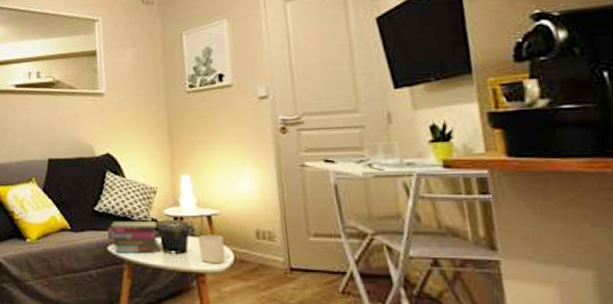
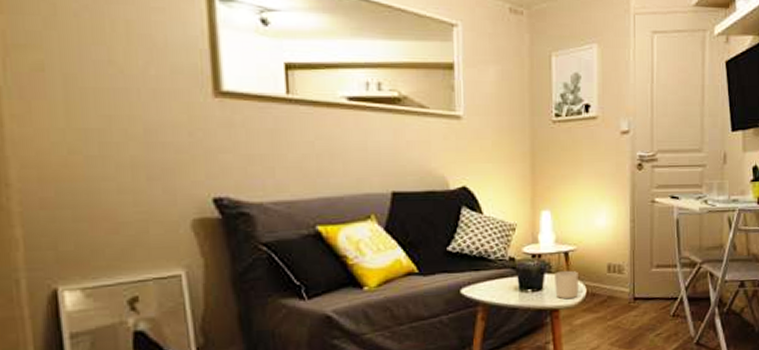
books: present [107,222,161,253] -> none [461,260,517,296]

